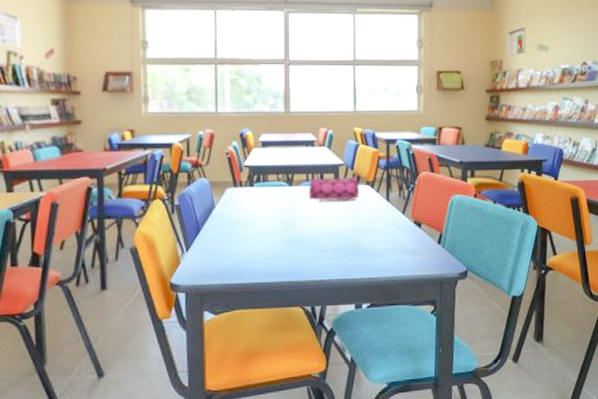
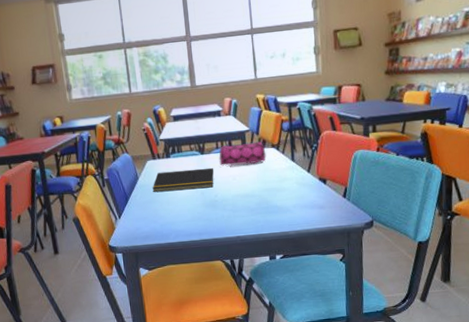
notepad: none [229,201,302,225] -> present [152,167,214,192]

